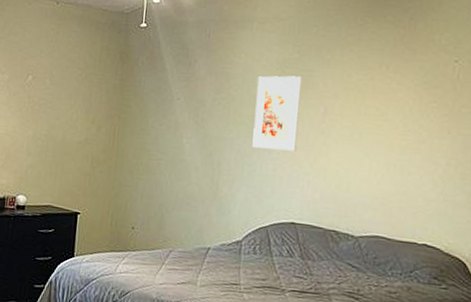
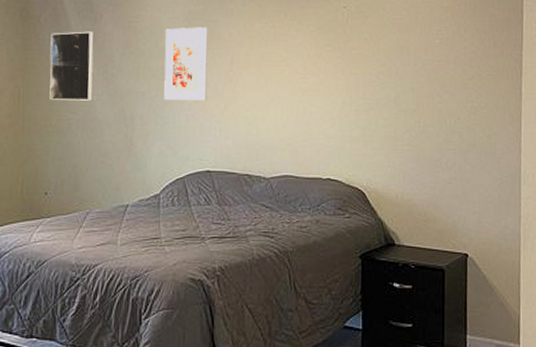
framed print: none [142,75,187,143] -> present [49,31,94,101]

